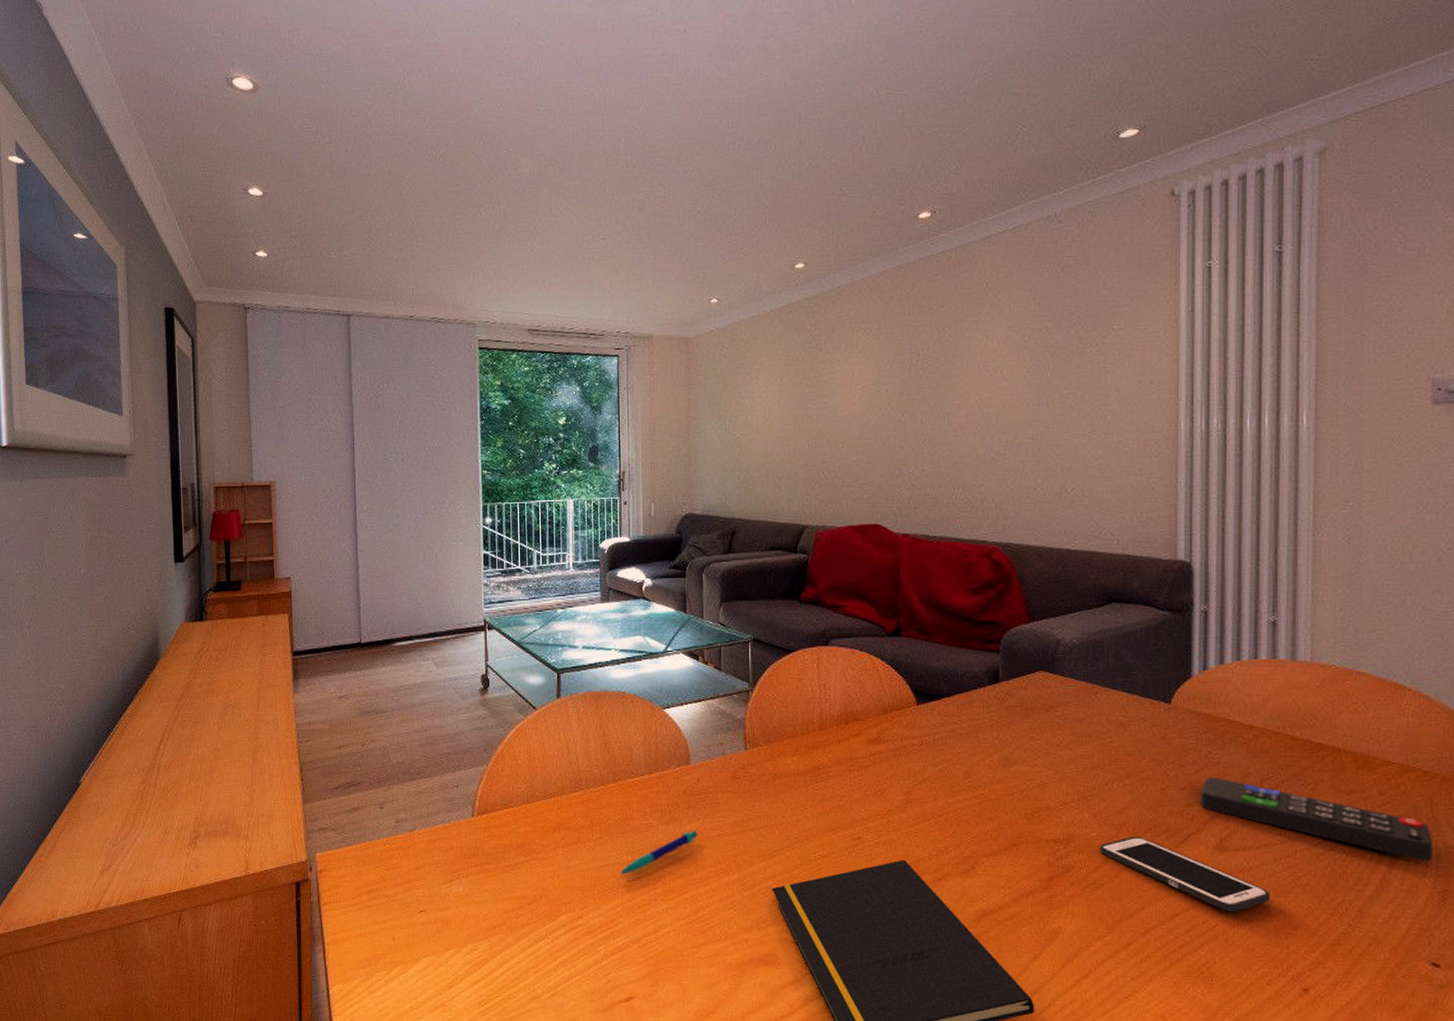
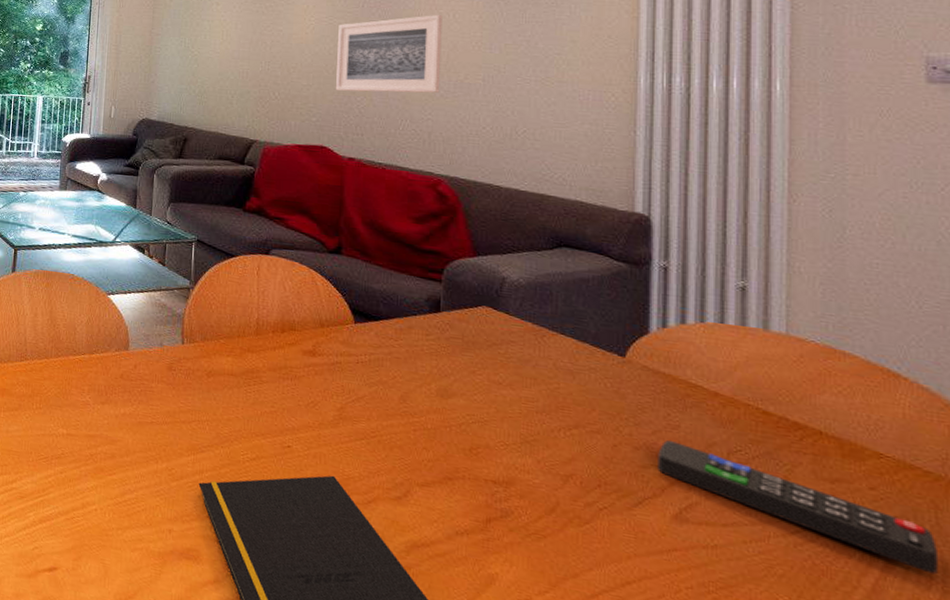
pen: present [620,830,698,875] -> none [55,414,131,447]
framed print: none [886,371,991,464] -> present [336,14,442,93]
cell phone: present [1100,836,1270,912] -> none [543,490,738,592]

